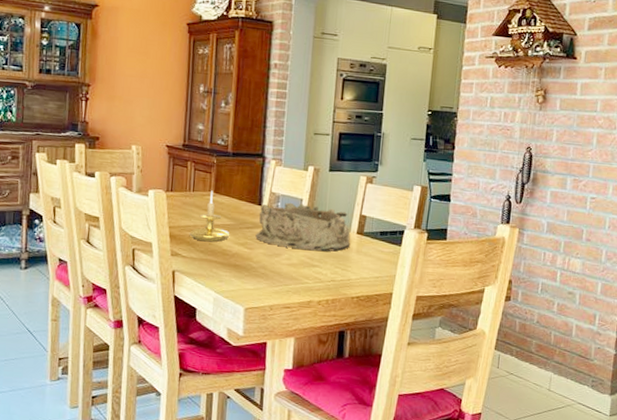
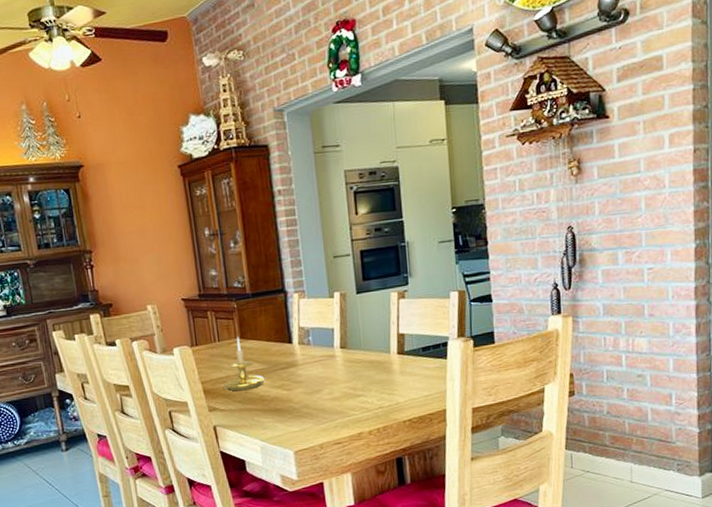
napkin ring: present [255,202,351,252] -> none [291,332,393,382]

